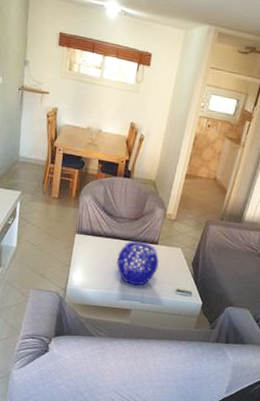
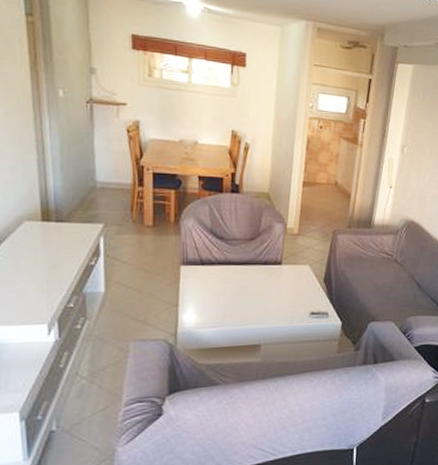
decorative bowl: present [117,240,160,286] -> none [236,263,287,316]

